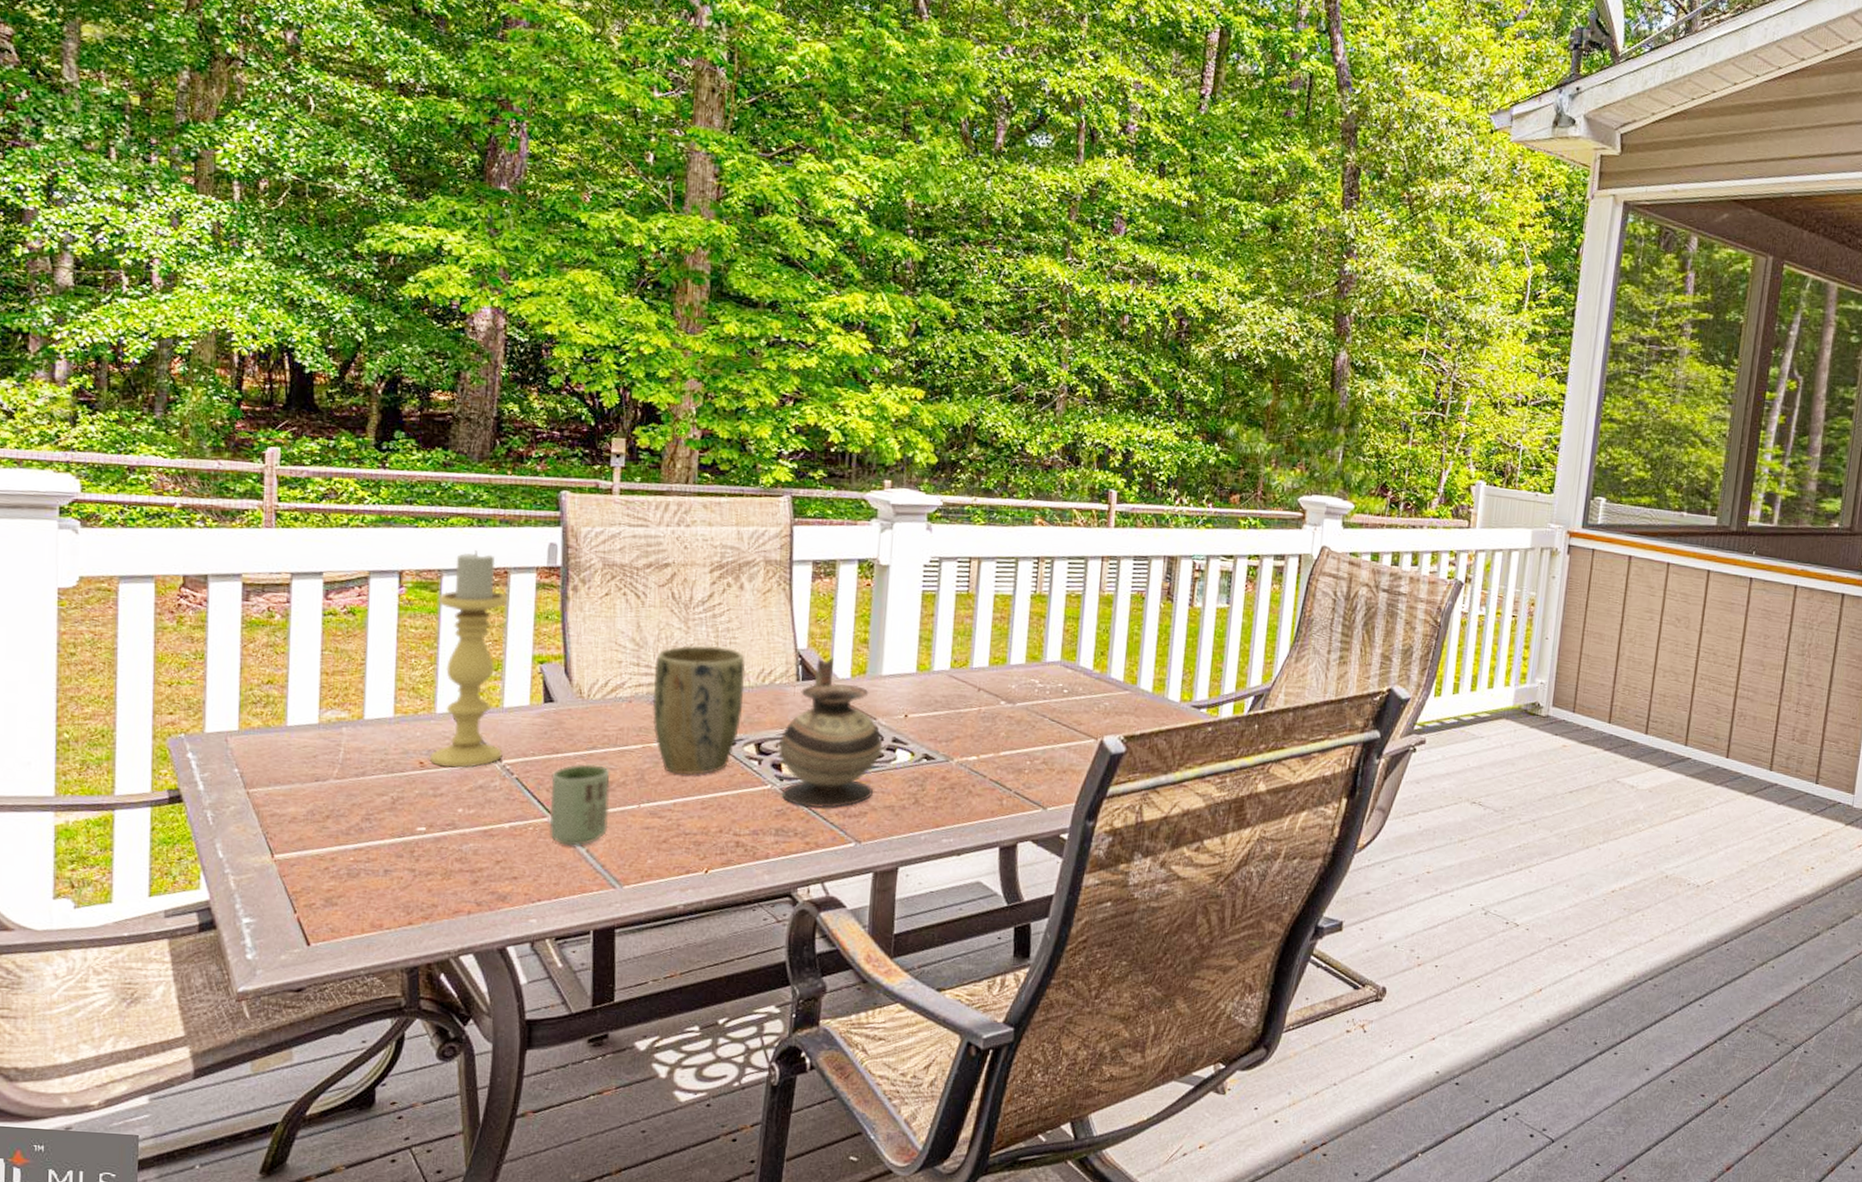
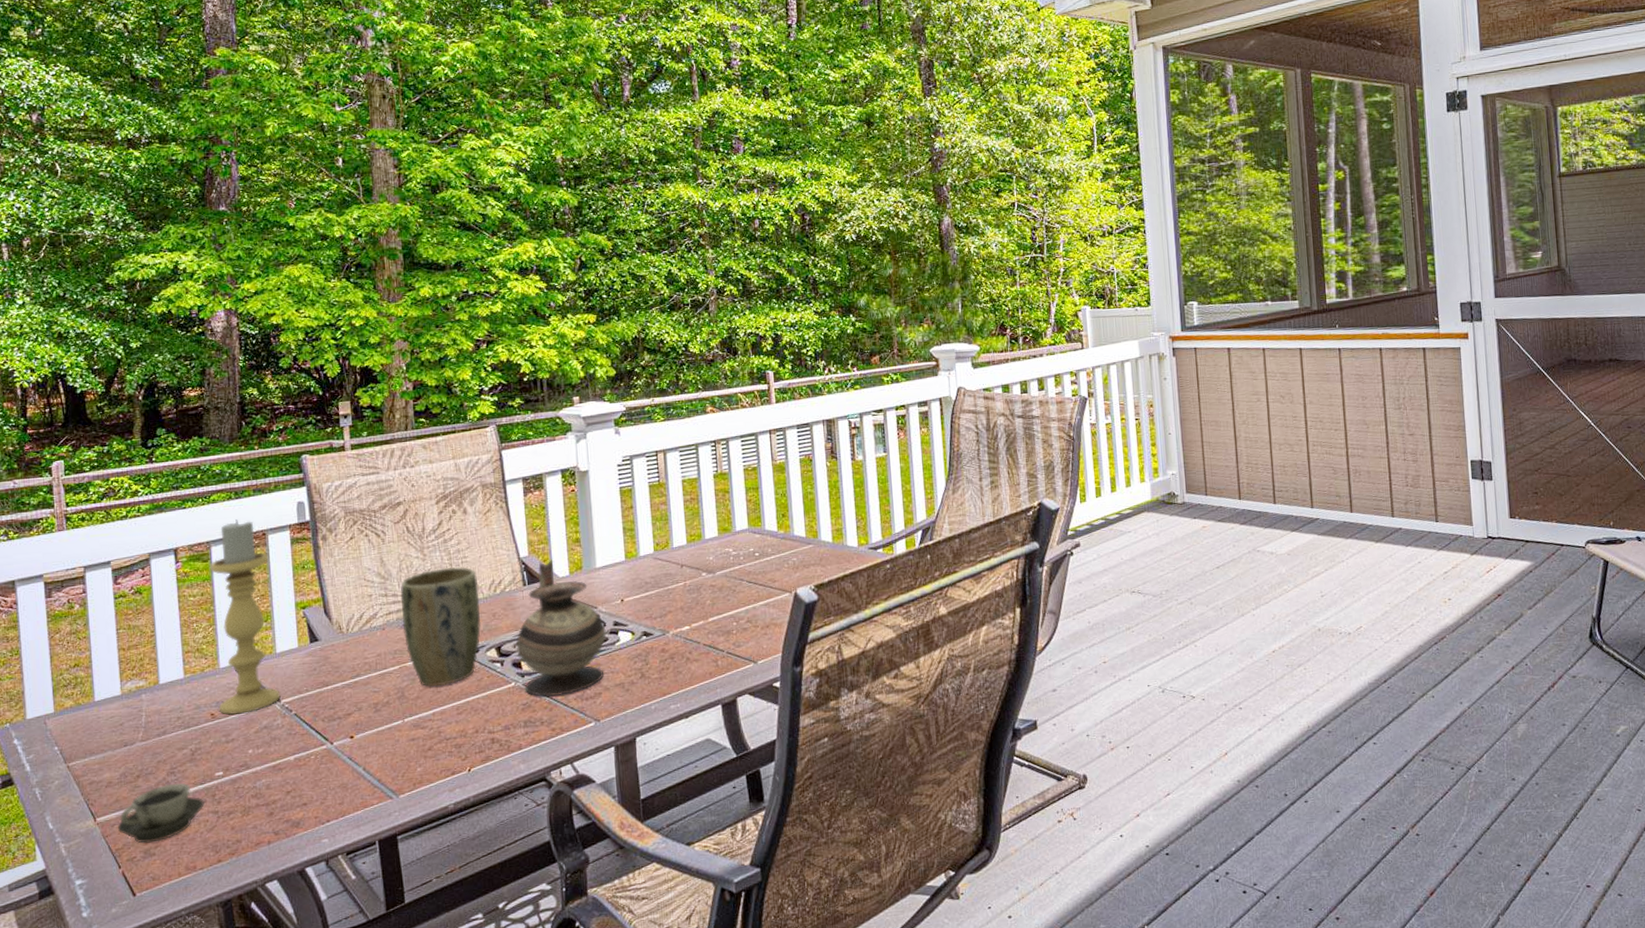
cup: none [297,831,401,892] -> present [117,783,205,844]
cup: present [550,764,610,846] -> none [325,690,379,767]

